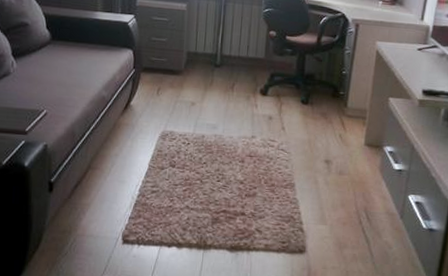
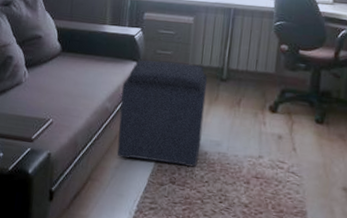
ottoman: none [116,47,203,150] -> present [117,60,208,167]

